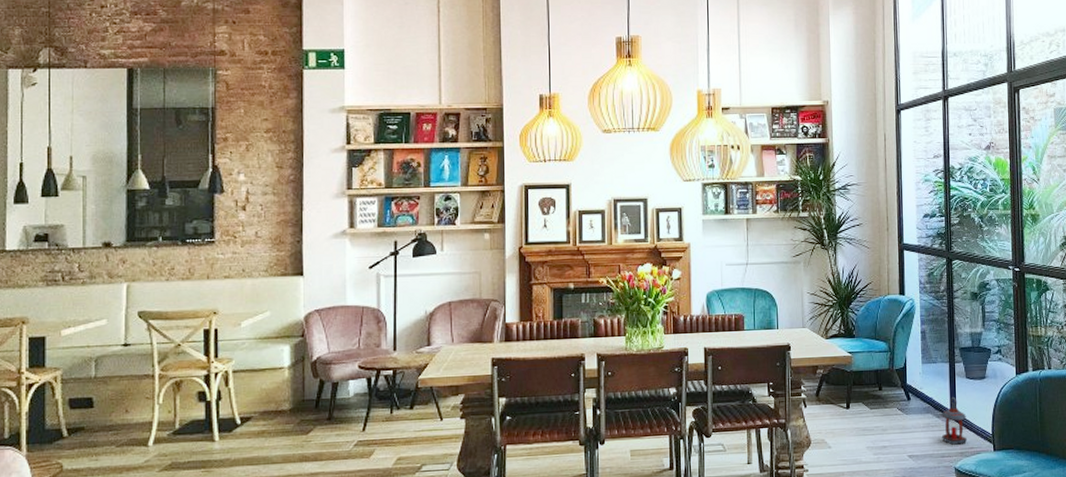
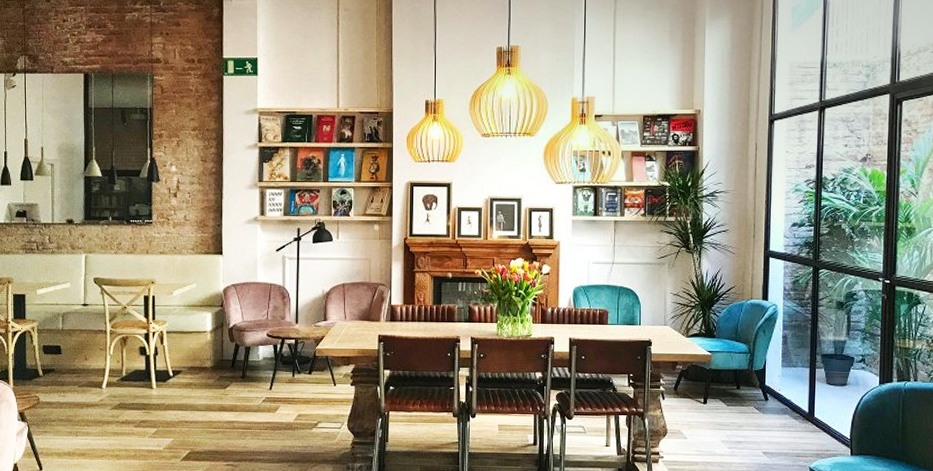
lantern: present [941,397,968,445] -> none [798,401,825,446]

